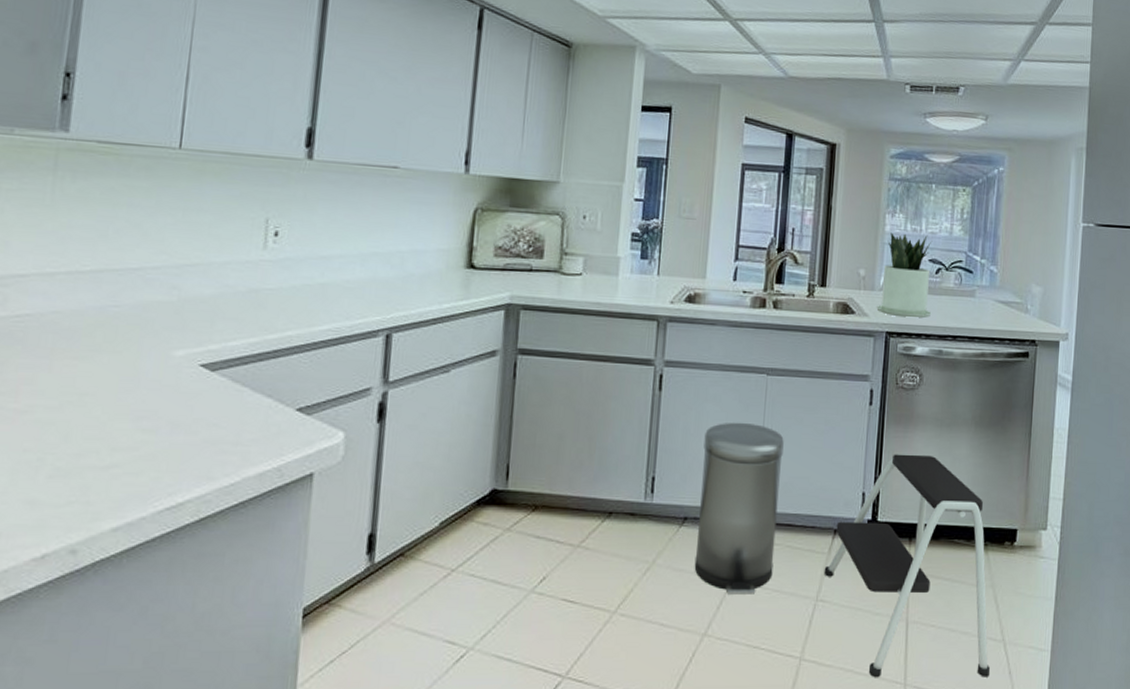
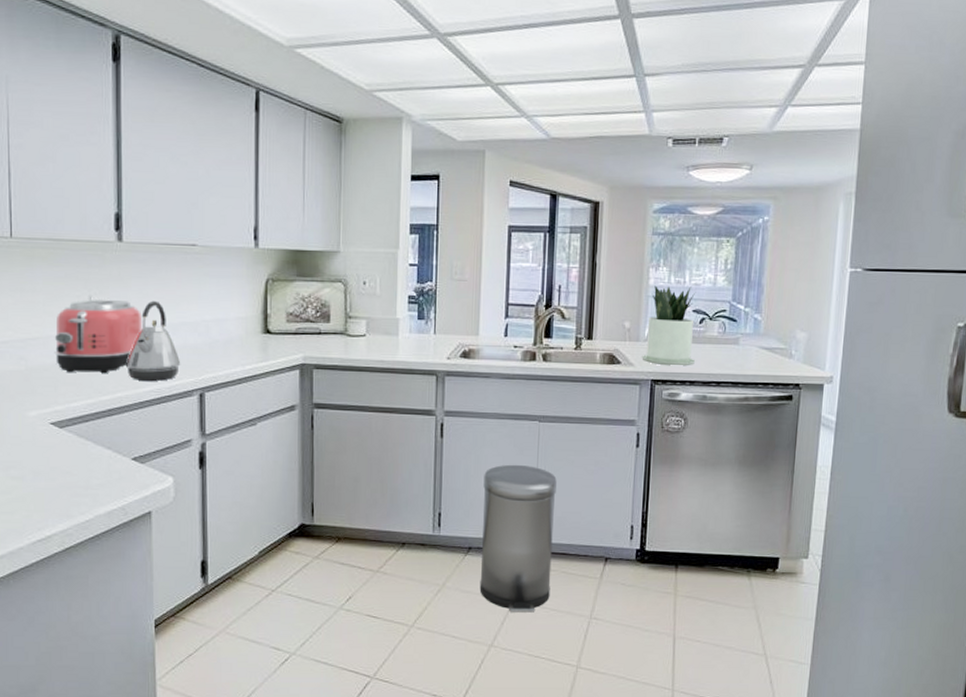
toaster: none [215,223,328,309] -> present [54,300,143,374]
kettle: none [301,226,368,319] -> present [126,300,181,381]
step stool: present [823,454,990,678] -> none [596,491,752,686]

